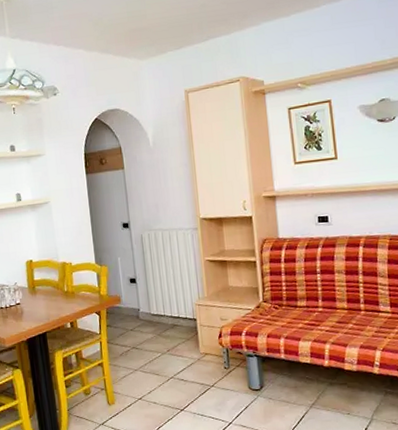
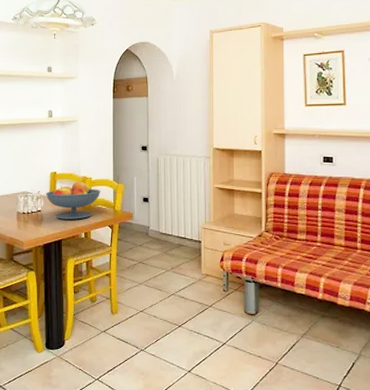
fruit bowl: none [23,267,84,311] -> present [45,181,101,220]

